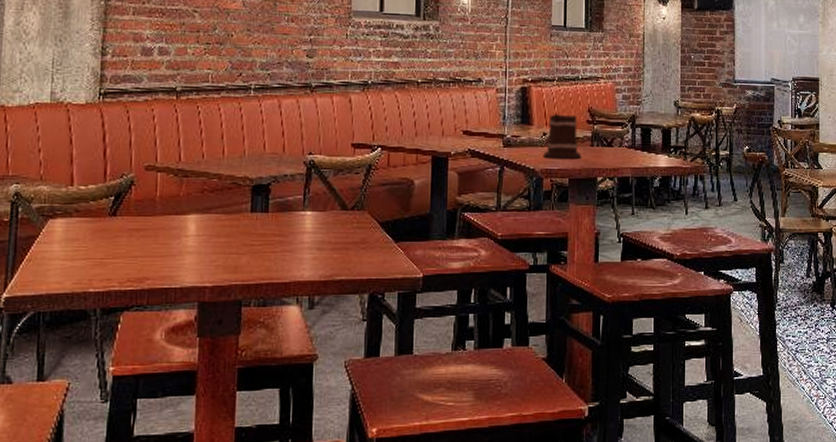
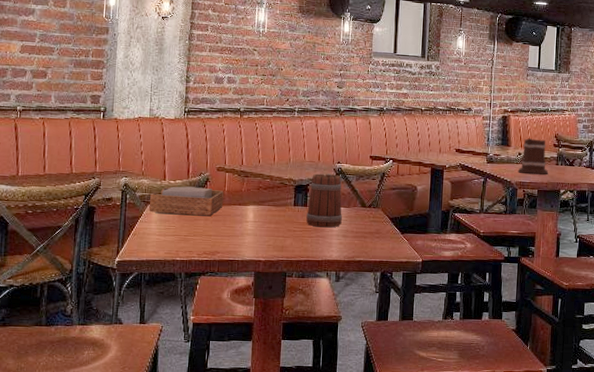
napkin holder: none [49,193,155,231] -> present [148,186,224,217]
beer mug: none [268,167,317,239] -> present [306,173,343,228]

